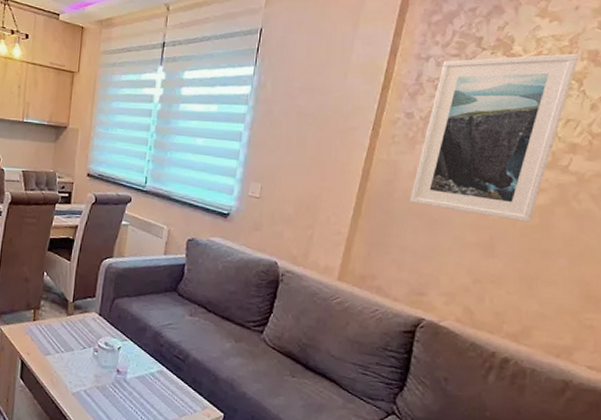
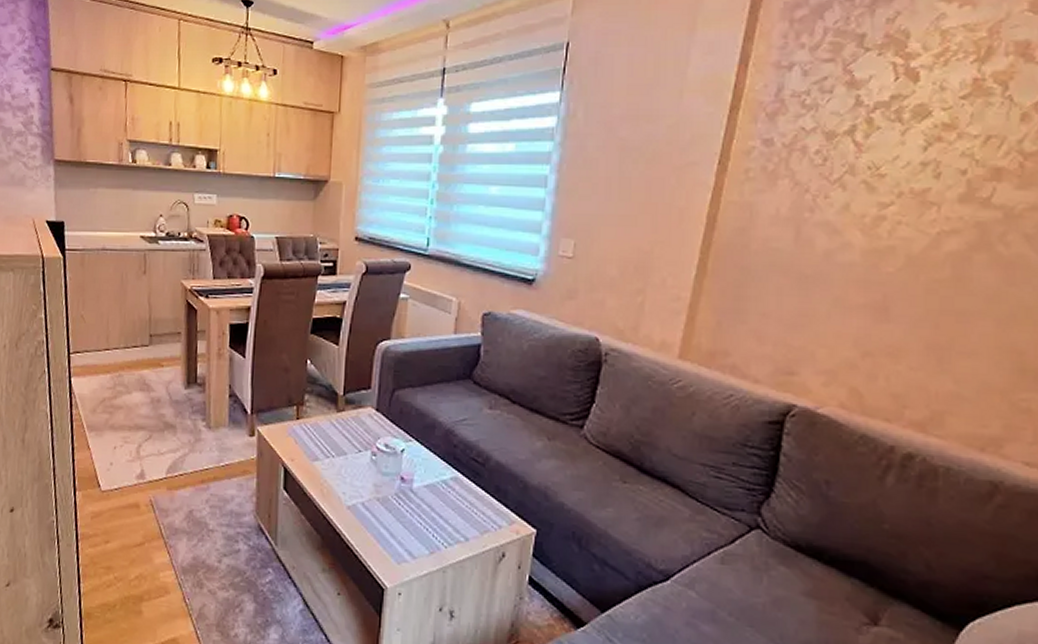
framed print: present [410,53,579,222] -> none [772,47,1003,275]

